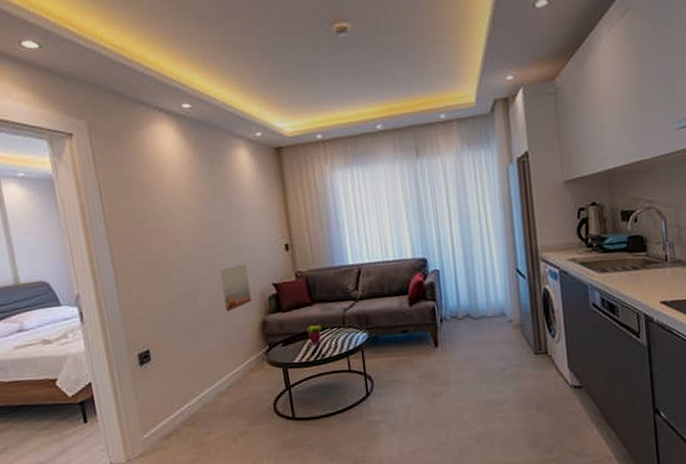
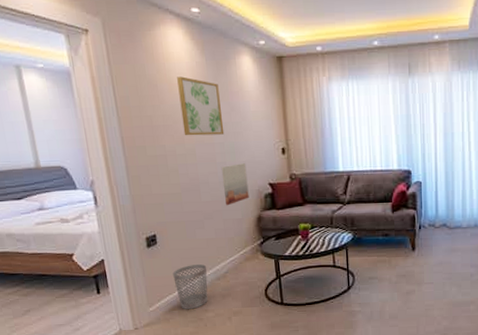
wall art: none [169,175,222,239] -> present [177,76,225,136]
wastebasket: none [169,380,210,434] -> present [173,264,208,309]

